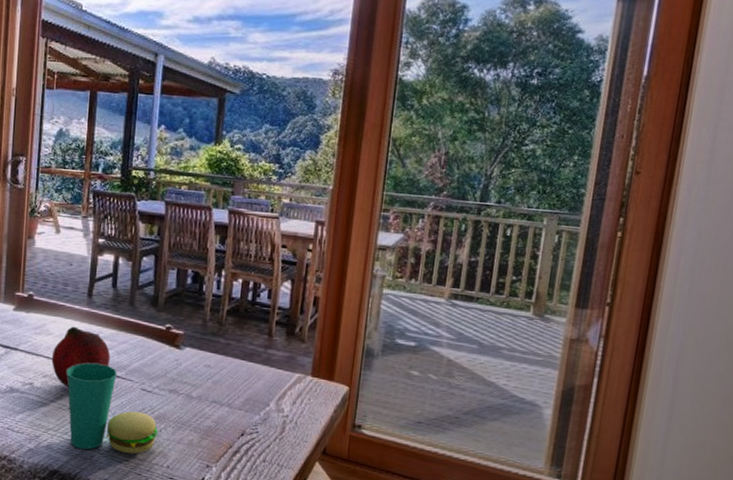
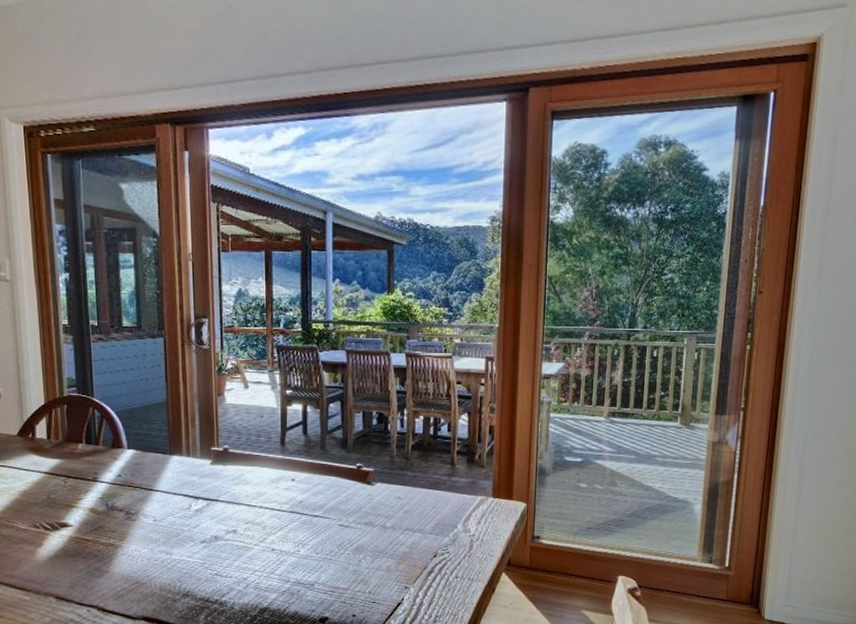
fruit: present [51,326,111,387] -> none [251,474,308,530]
cup: present [67,362,158,454] -> none [268,506,358,586]

